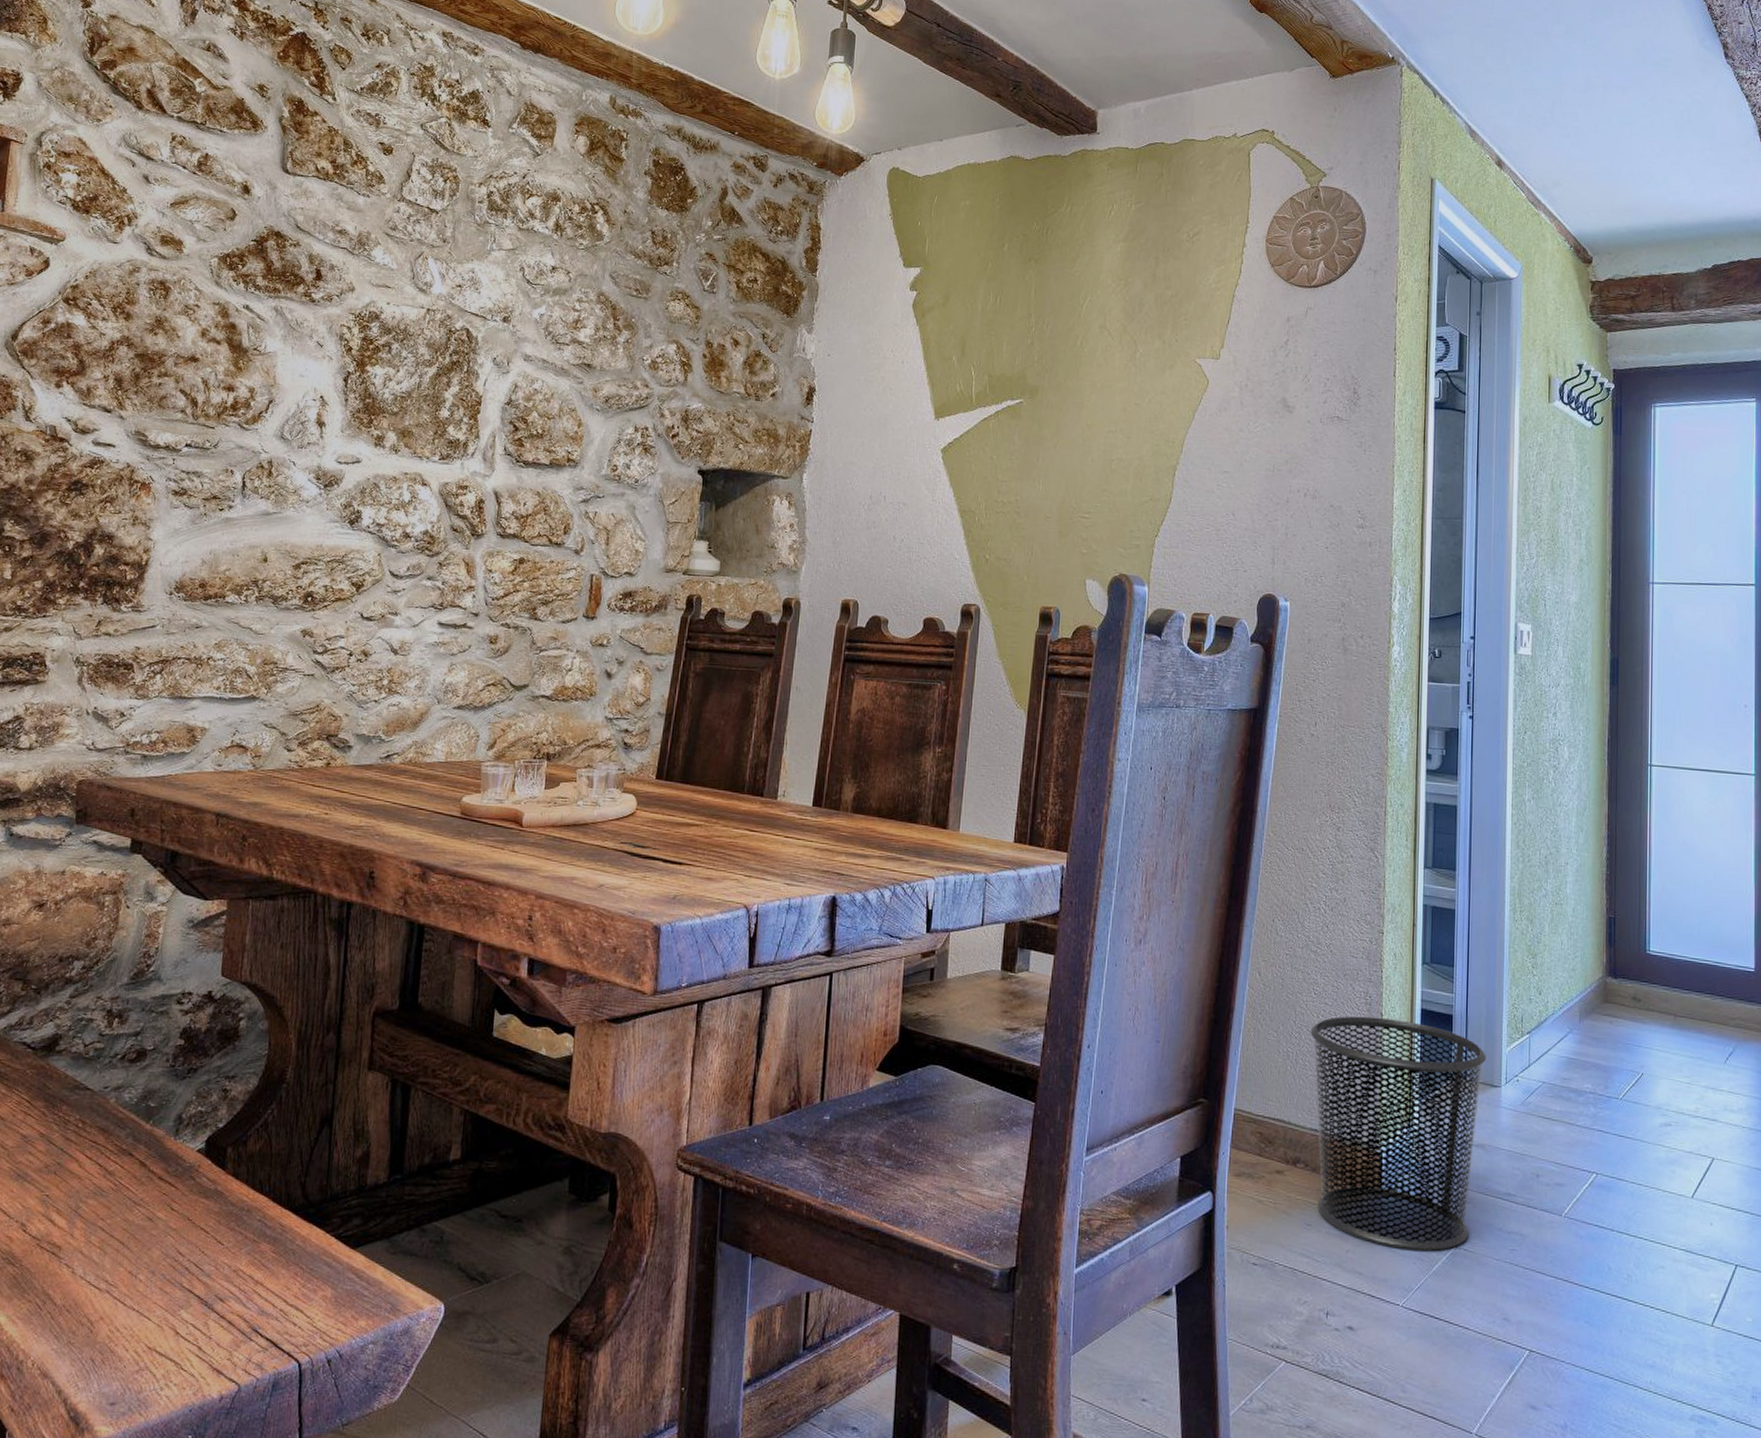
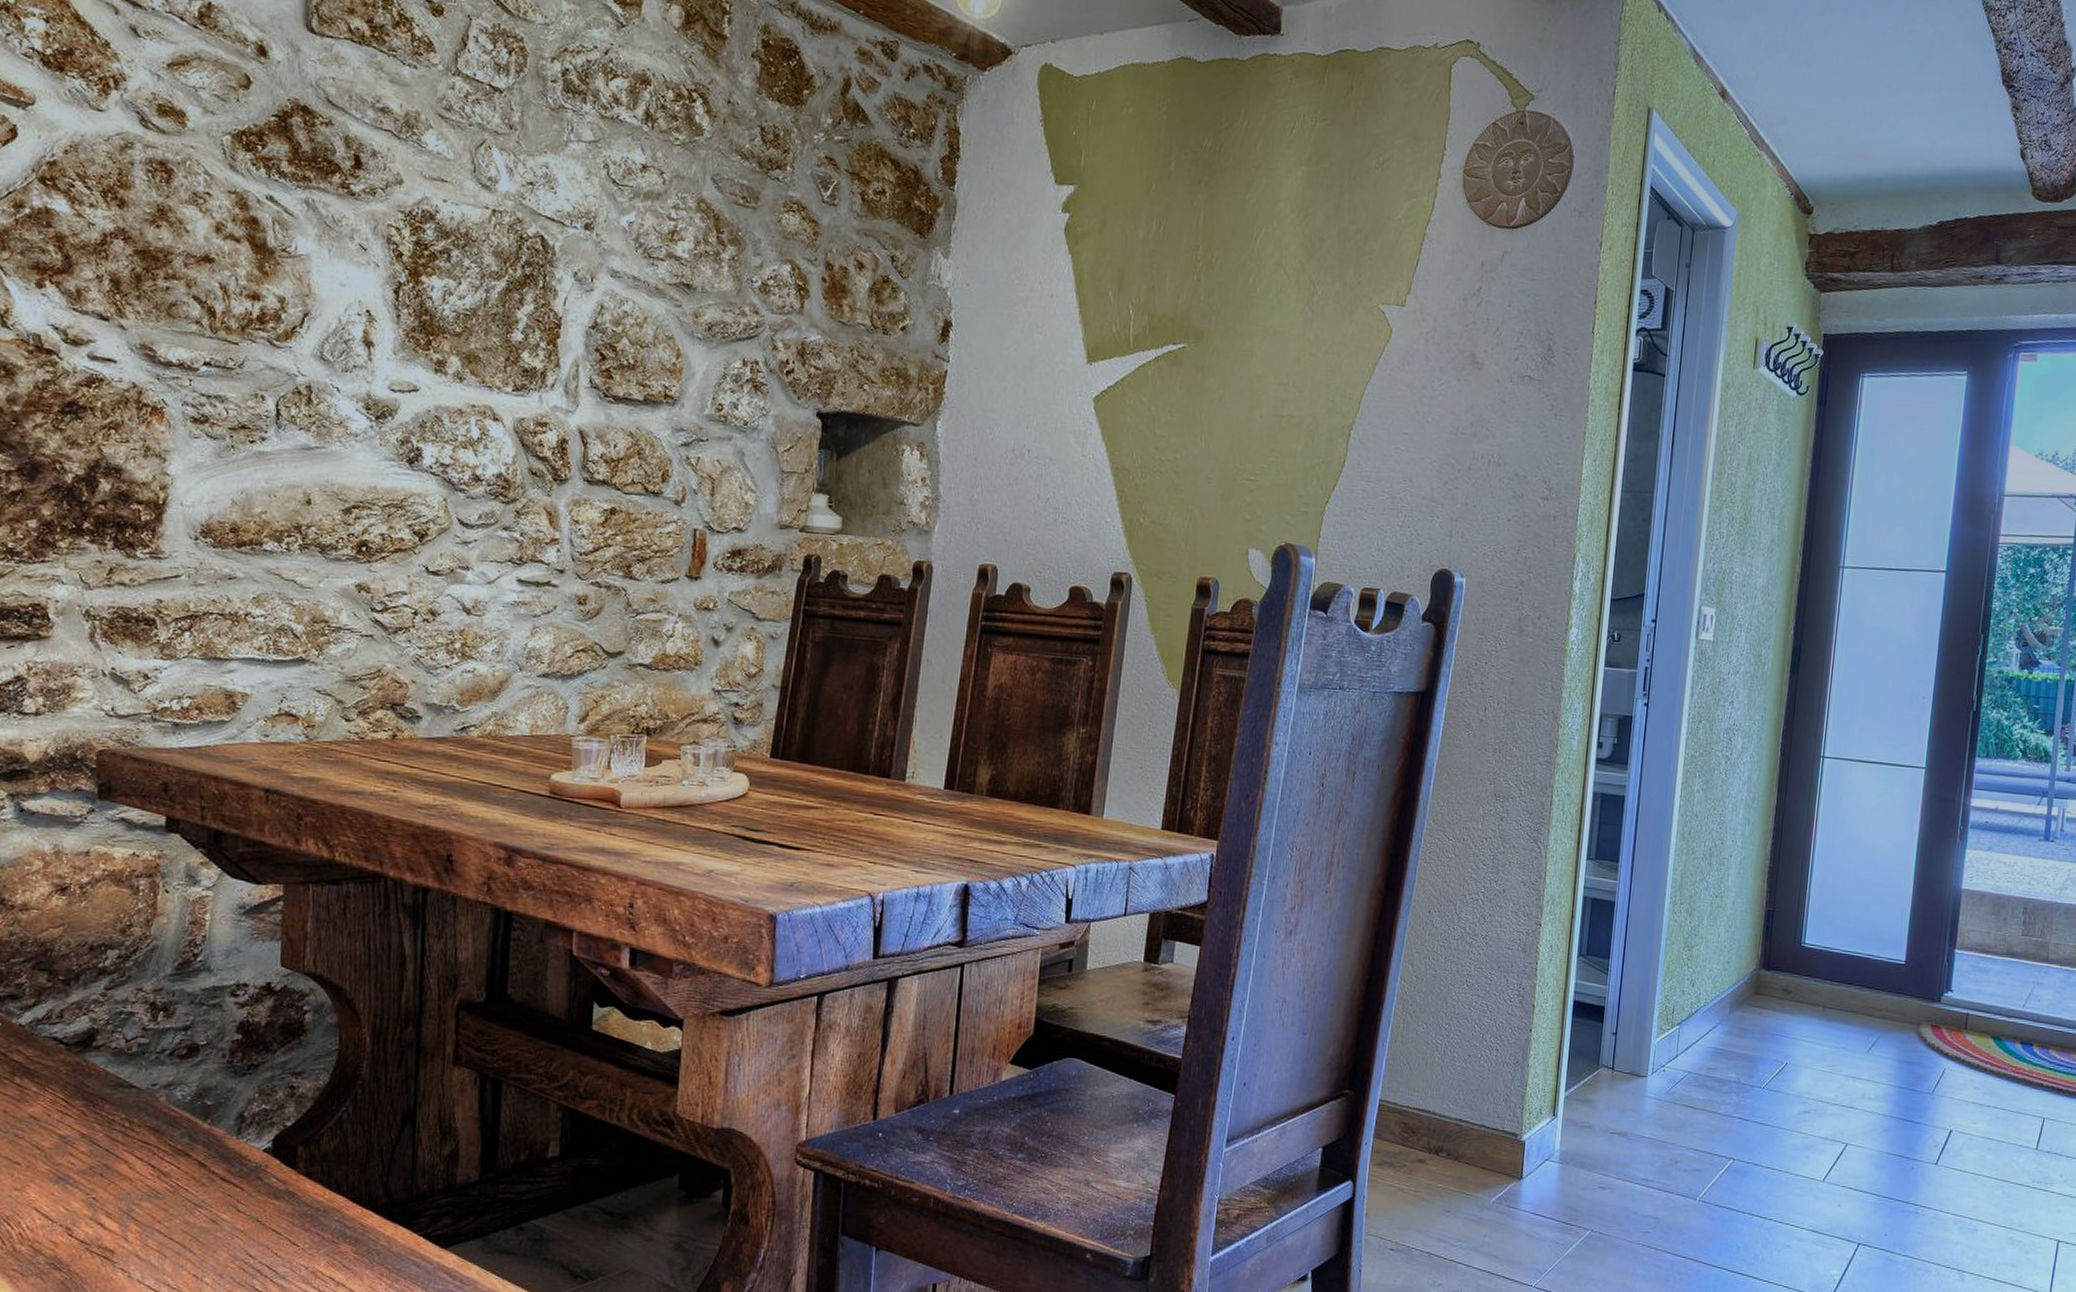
waste bin: present [1310,1016,1486,1252] -> none [1458,1008,1635,1235]

